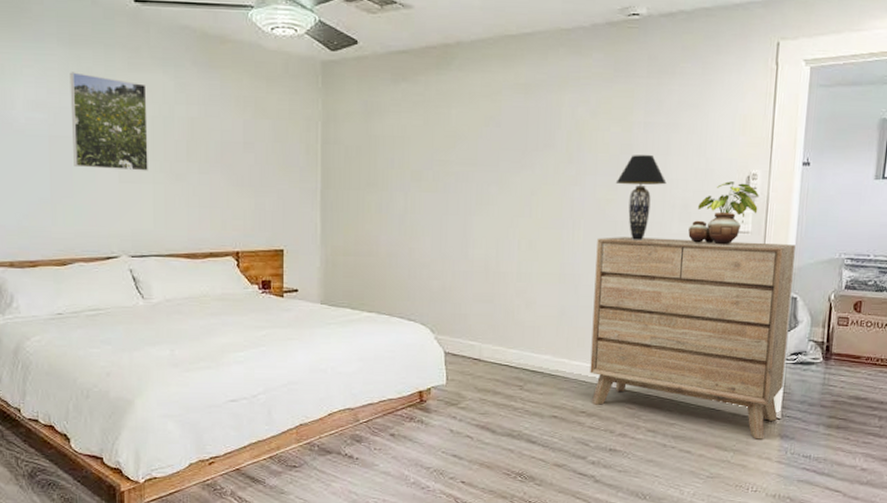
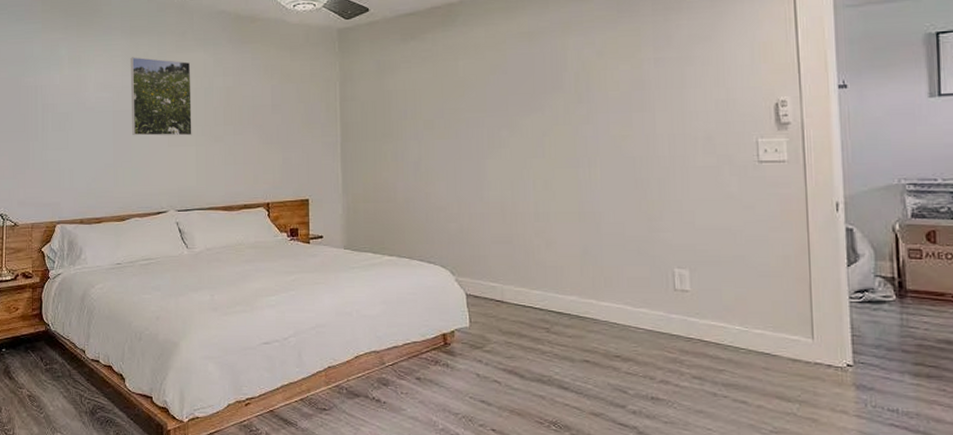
dresser: present [590,237,796,440] -> none [616,171,850,389]
table lamp: present [615,155,667,240] -> none [629,90,685,175]
potted plant: present [688,181,759,245] -> none [715,110,792,176]

